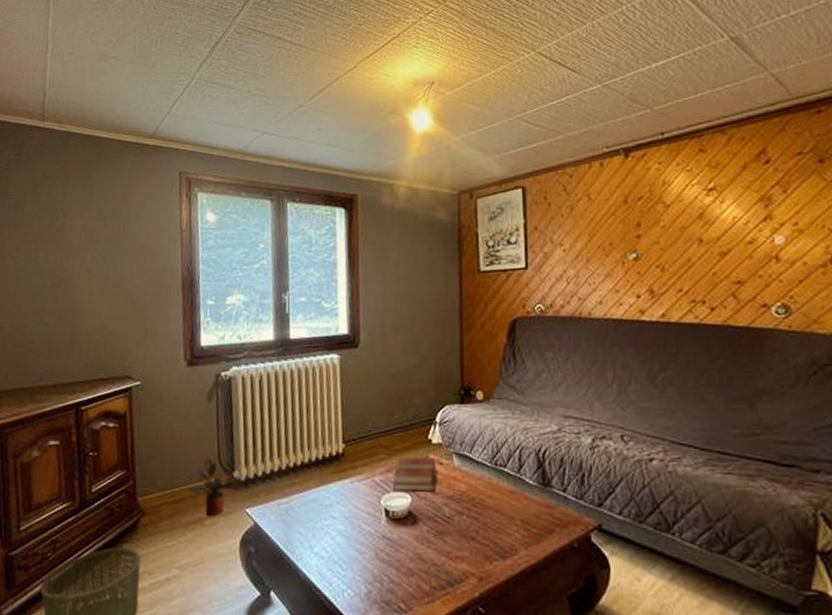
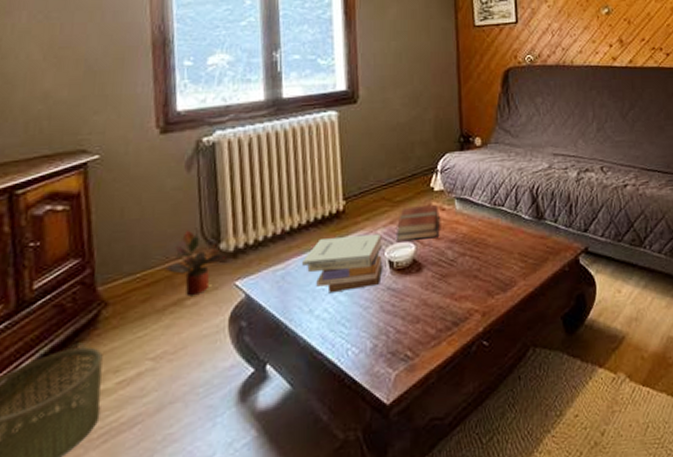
books: none [303,479,380,533] -> present [301,233,383,292]

